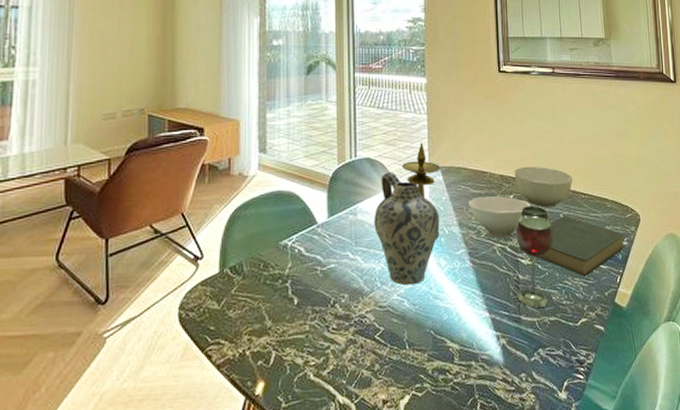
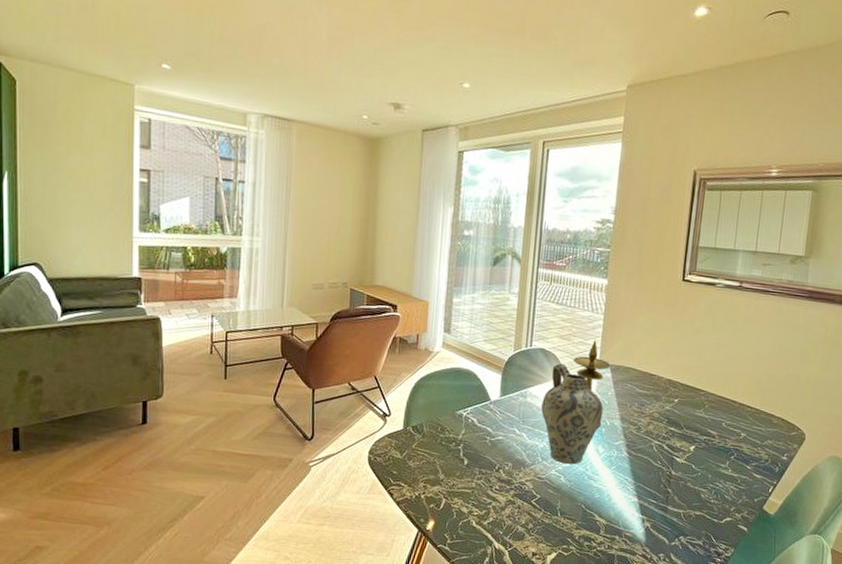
bowl: present [468,196,530,238] -> none [632,397,694,437]
bowl: present [514,166,573,208] -> none [682,374,742,416]
wineglass: present [516,205,554,308] -> none [667,411,713,502]
book: present [519,216,625,276] -> none [676,425,787,482]

